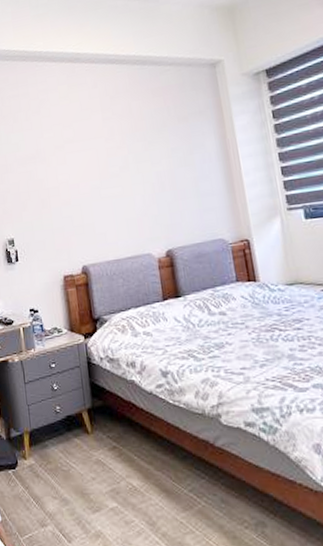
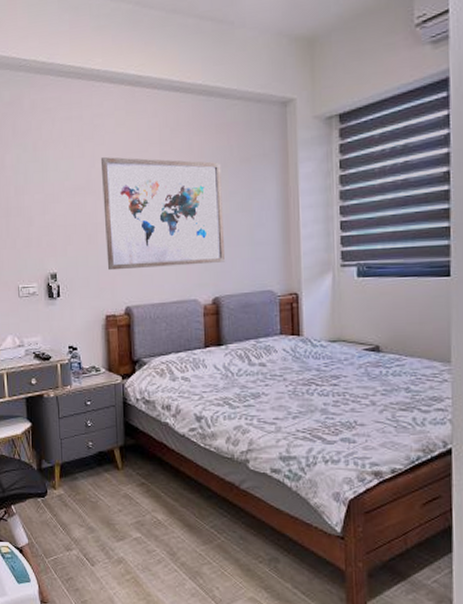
wall art: none [48,122,175,232] -> present [100,156,226,271]

